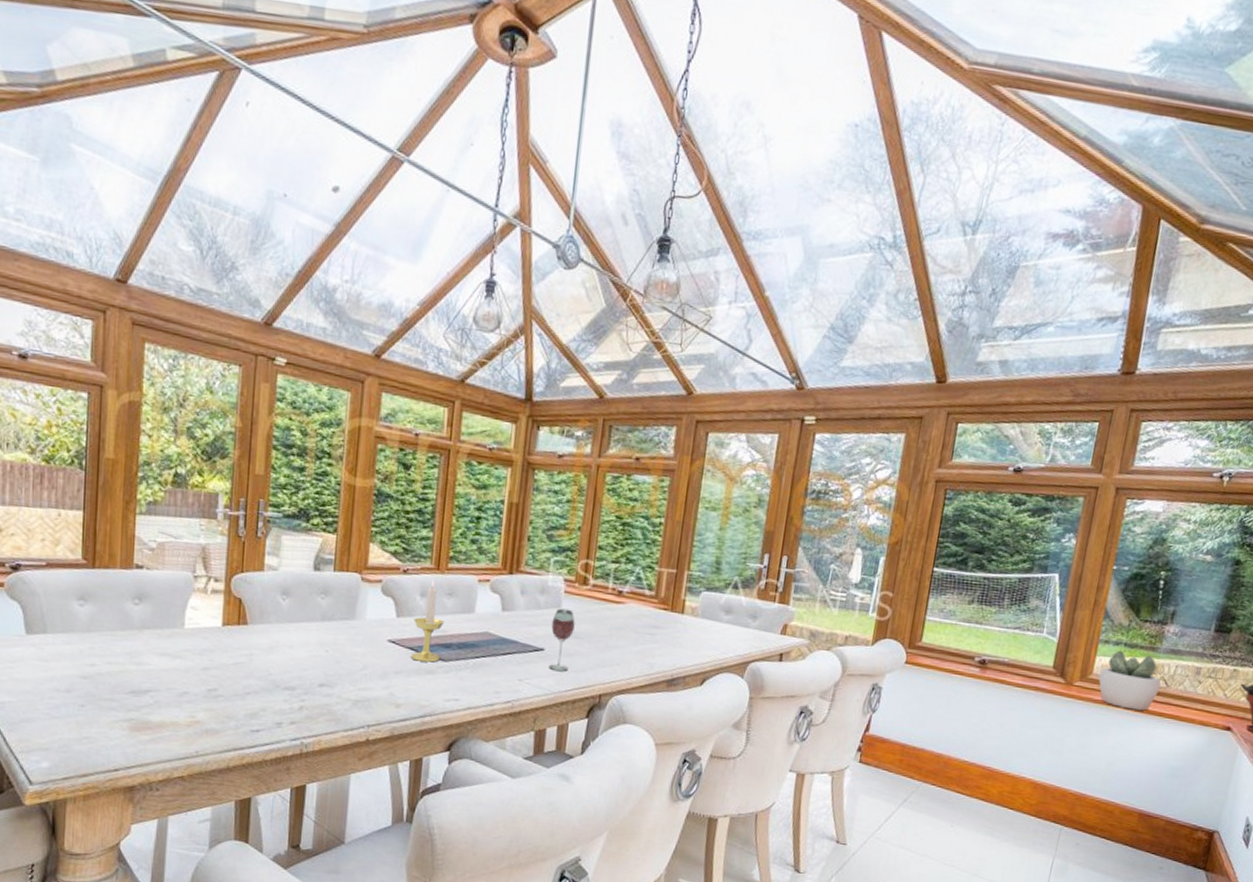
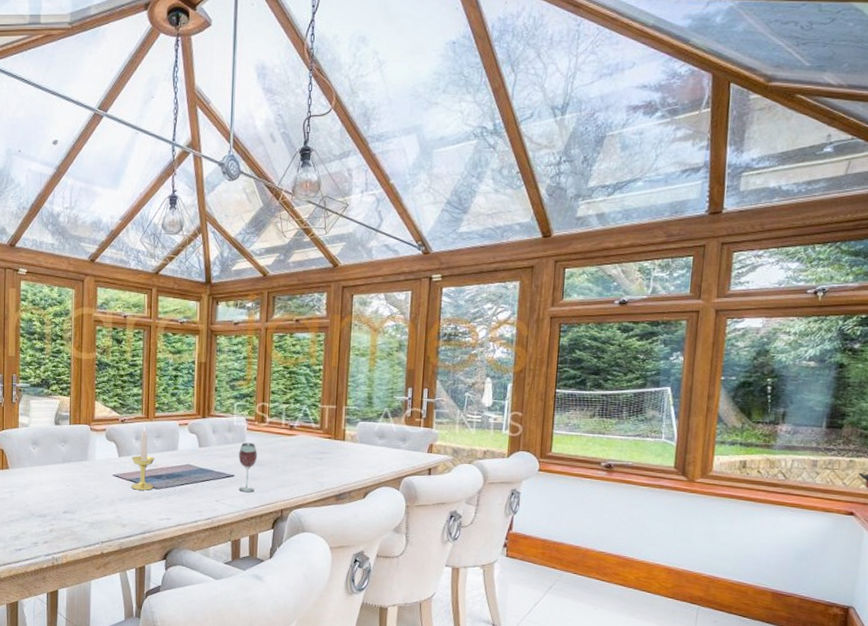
succulent plant: present [1098,650,1161,711] -> none [719,449,779,501]

